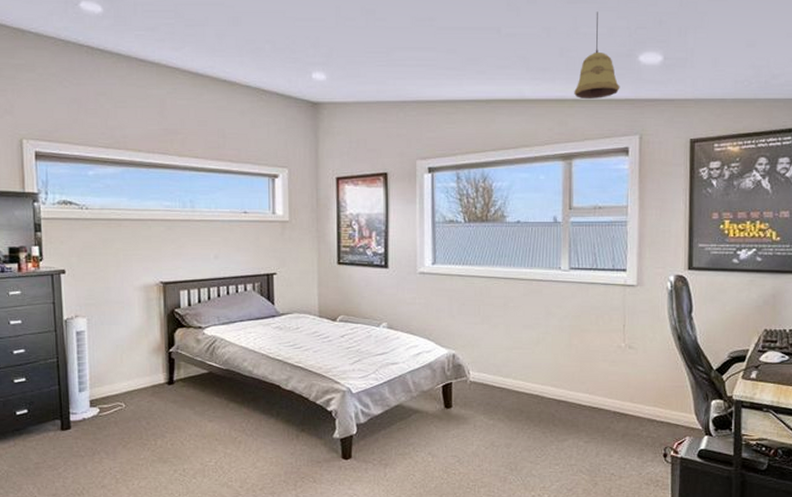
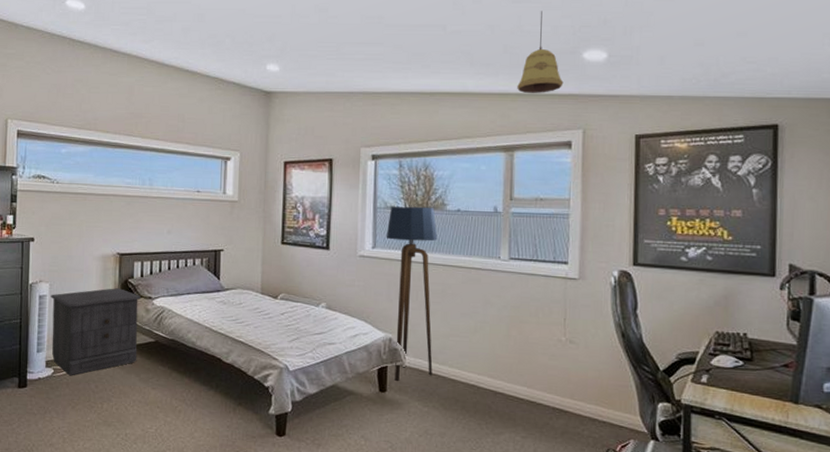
nightstand: none [89,319,190,414] -> present [50,288,141,376]
floor lamp: none [446,221,498,397] -> present [386,206,438,382]

